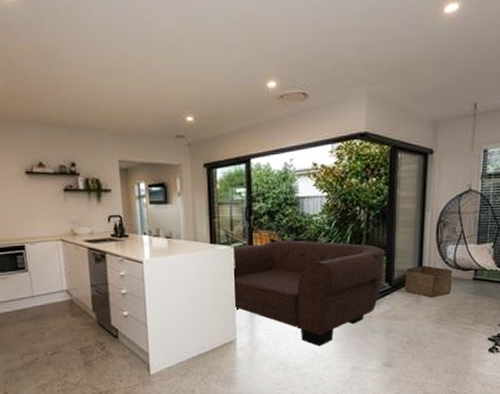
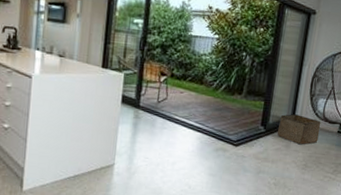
sofa: present [231,240,386,347] -> none [117,73,265,180]

